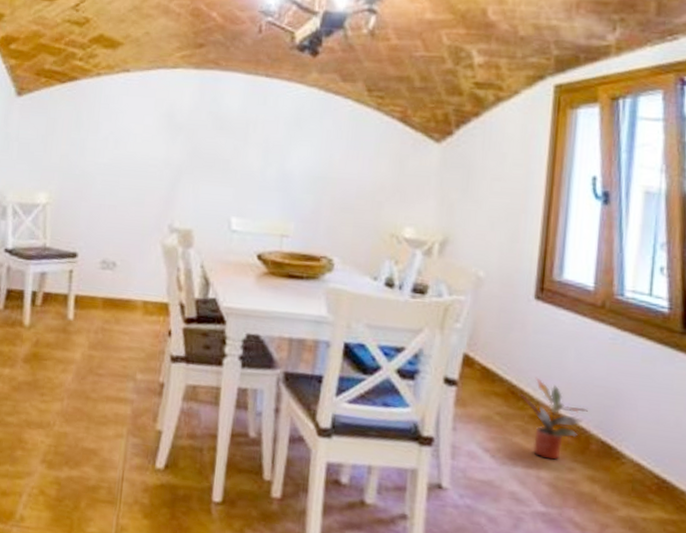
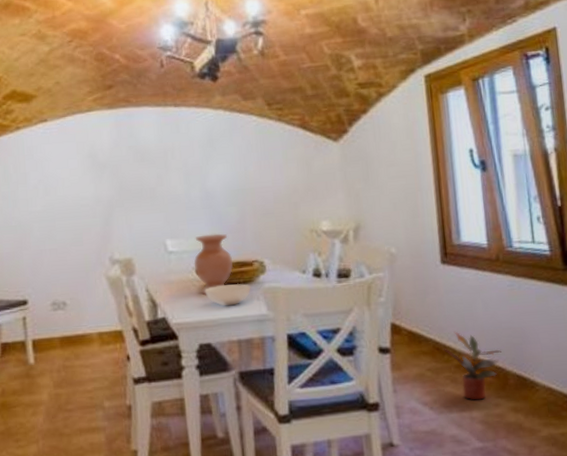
vase: none [256,218,299,283] -> present [193,233,234,295]
bowl: none [263,275,314,300] -> present [205,284,251,306]

